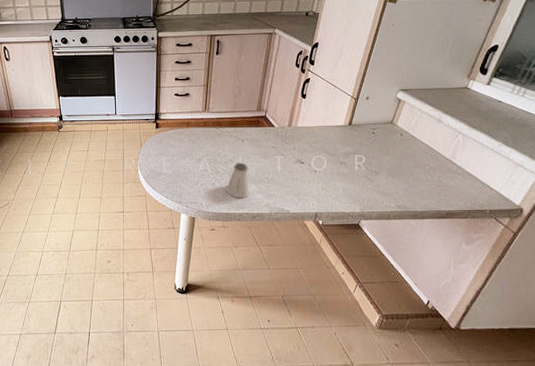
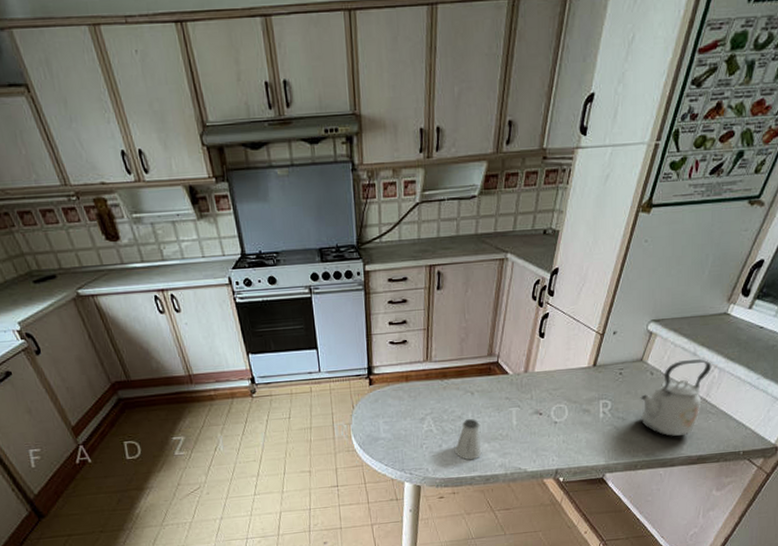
kettle: none [391,124,456,192] -> present [640,358,712,437]

